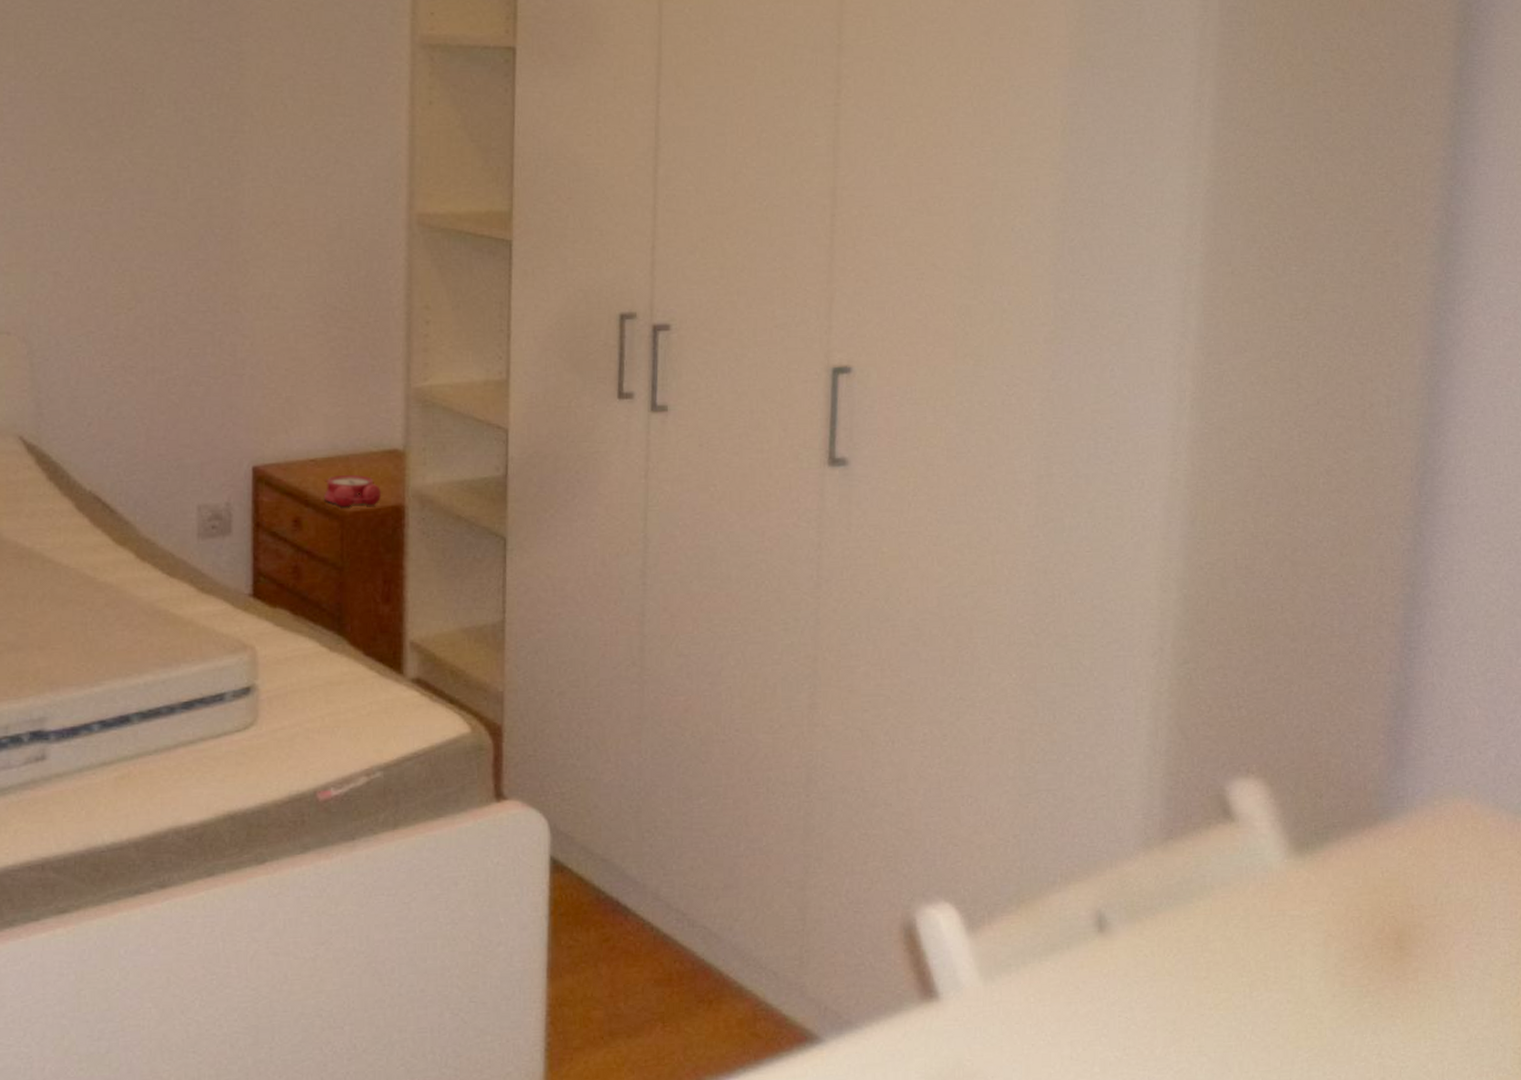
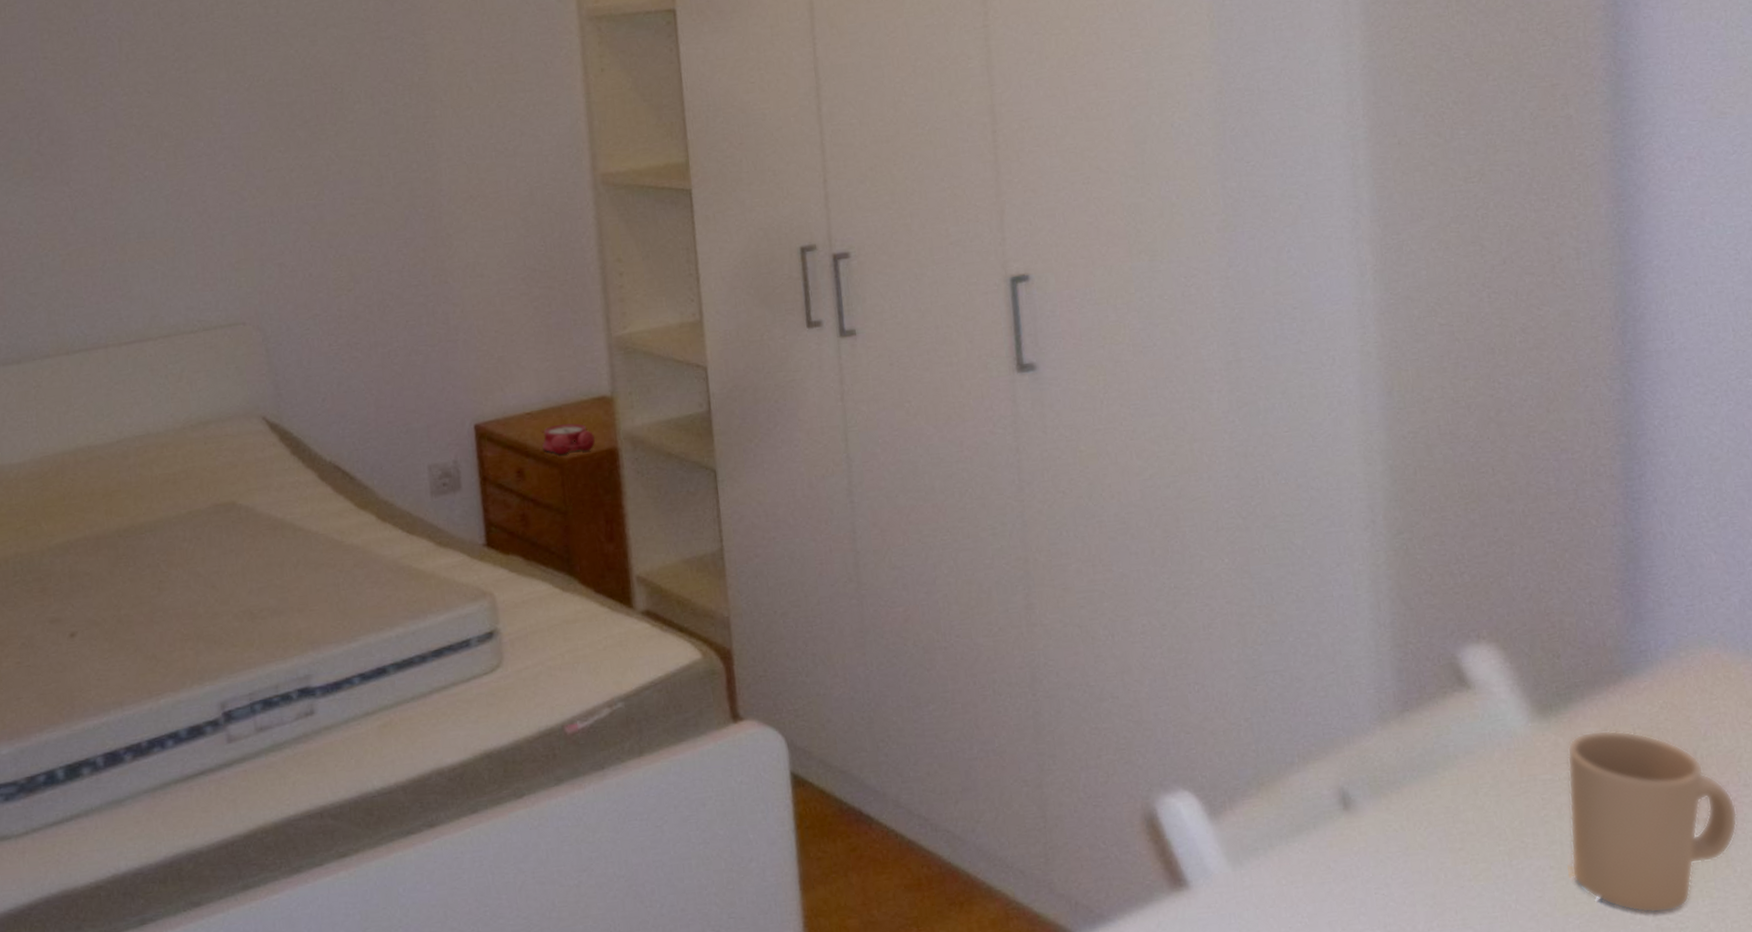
mug: none [1307,871,1468,1051] -> present [1567,729,1738,913]

